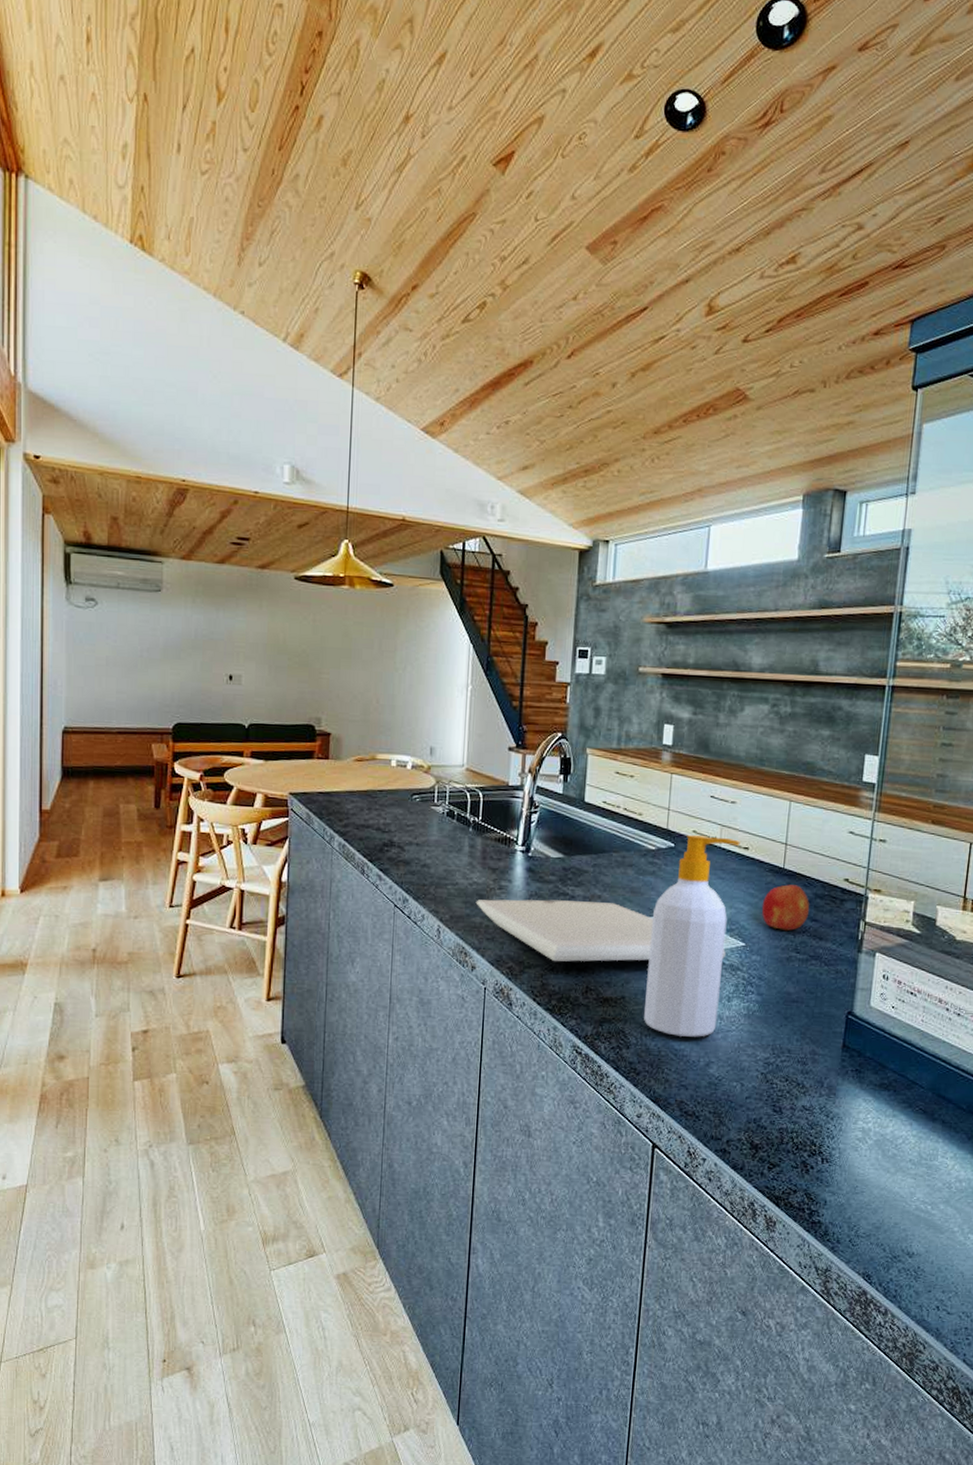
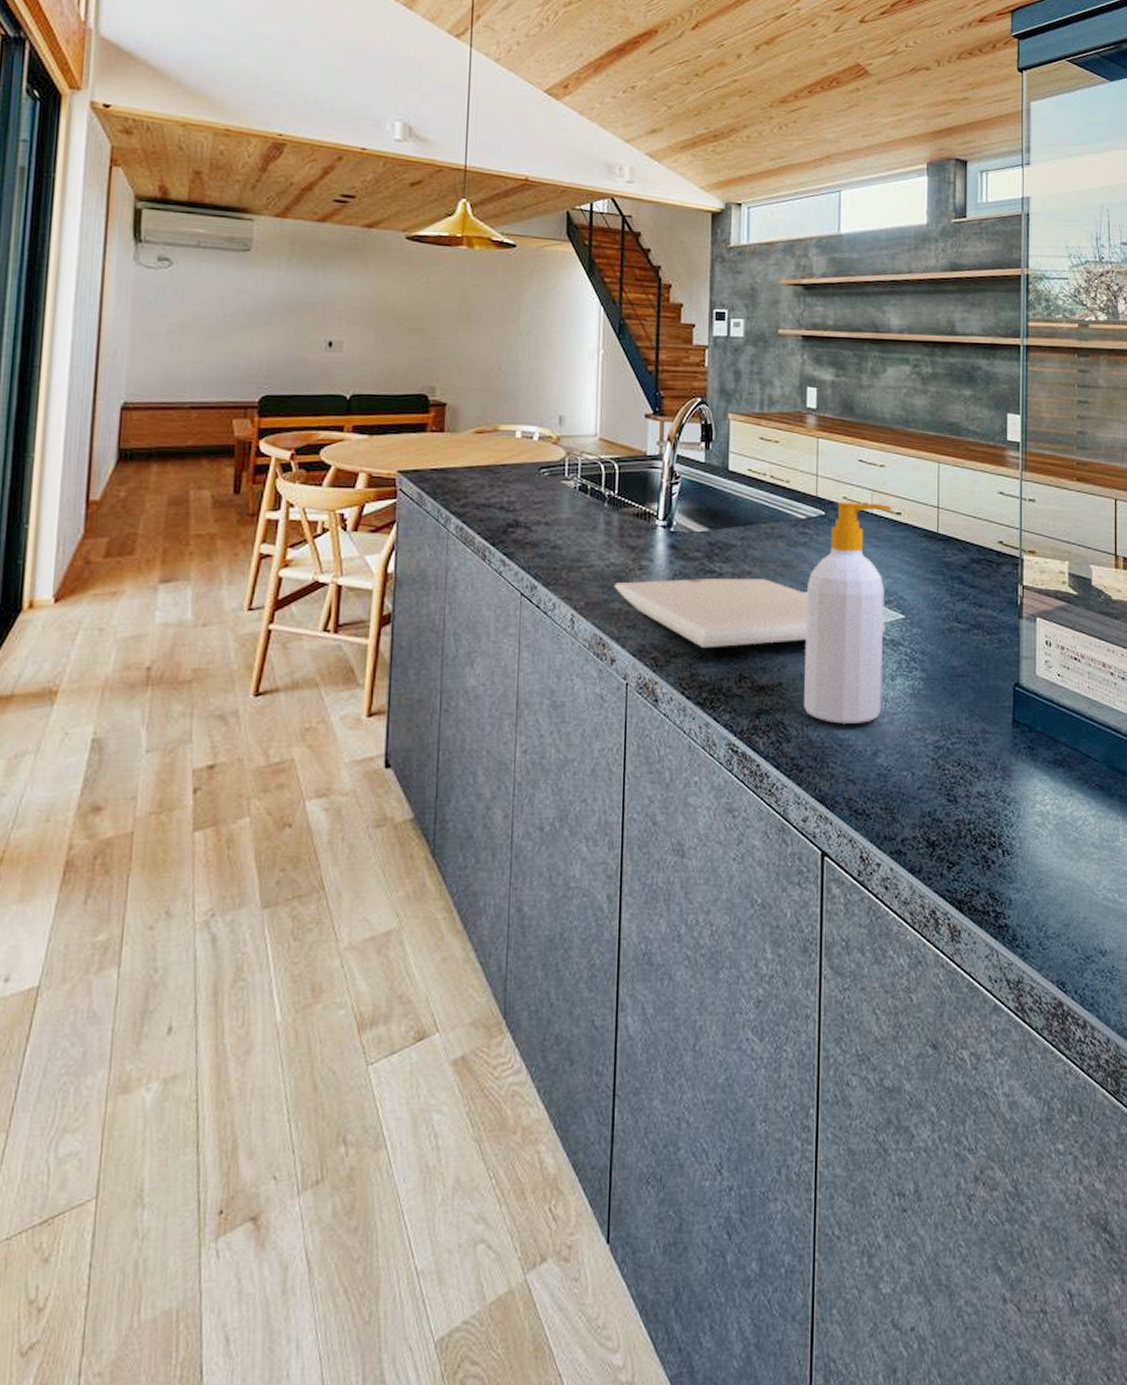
fruit: present [761,884,810,931] -> none [919,550,967,599]

